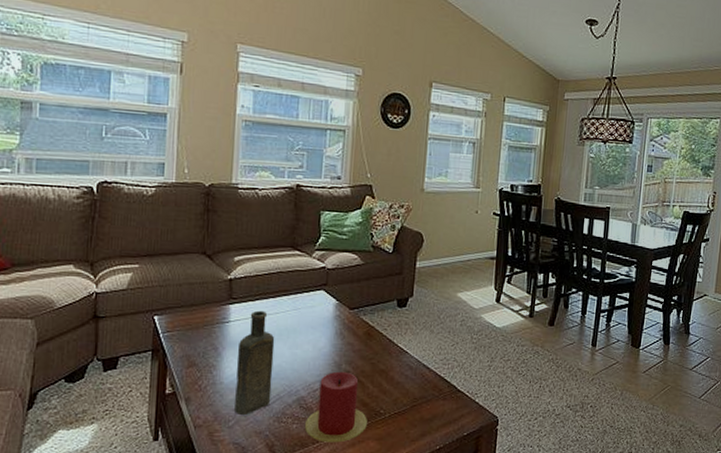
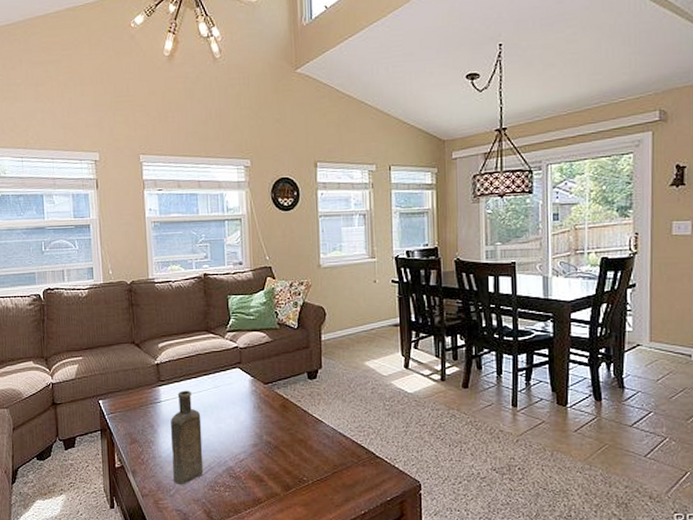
candle: present [304,371,367,443] -> none [235,442,292,509]

